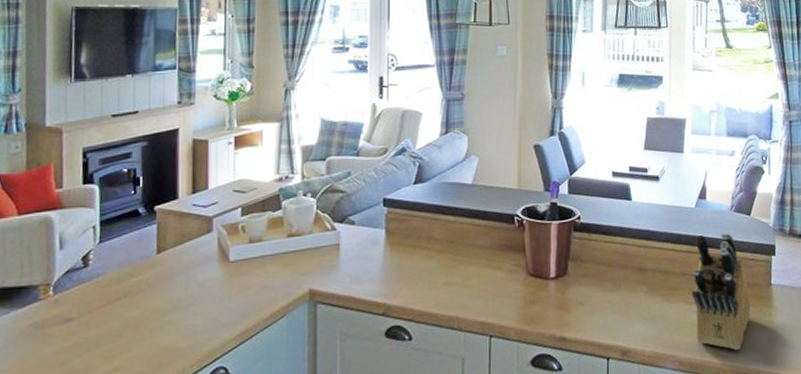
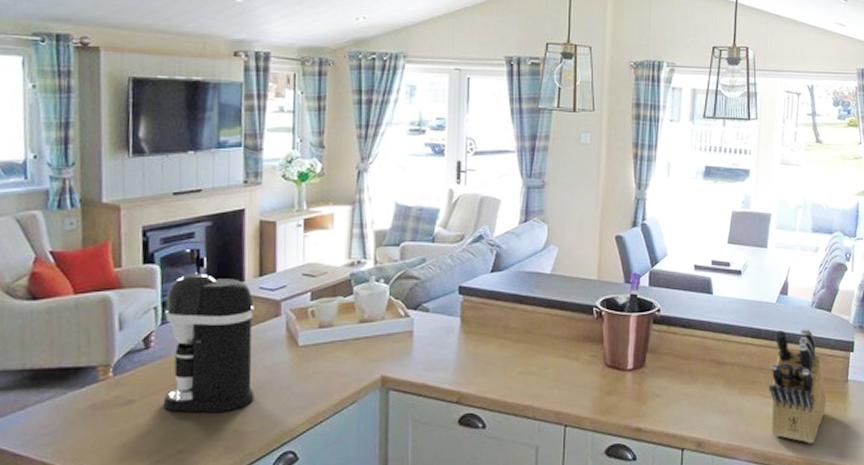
coffee maker: none [100,191,187,330] -> present [163,273,254,413]

